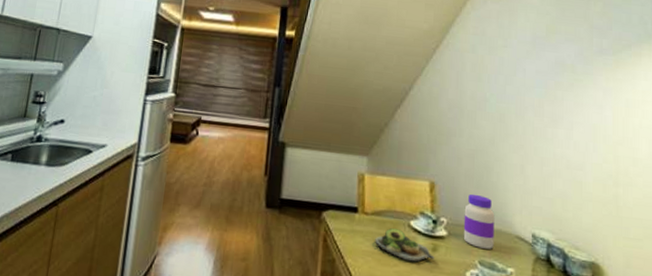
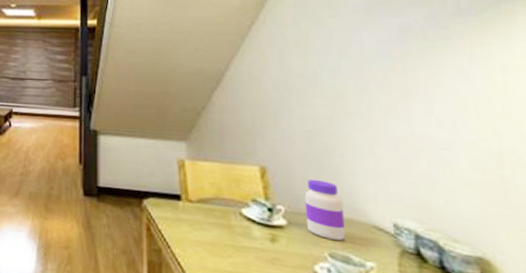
salad plate: present [375,228,435,262] -> none [203,217,275,254]

